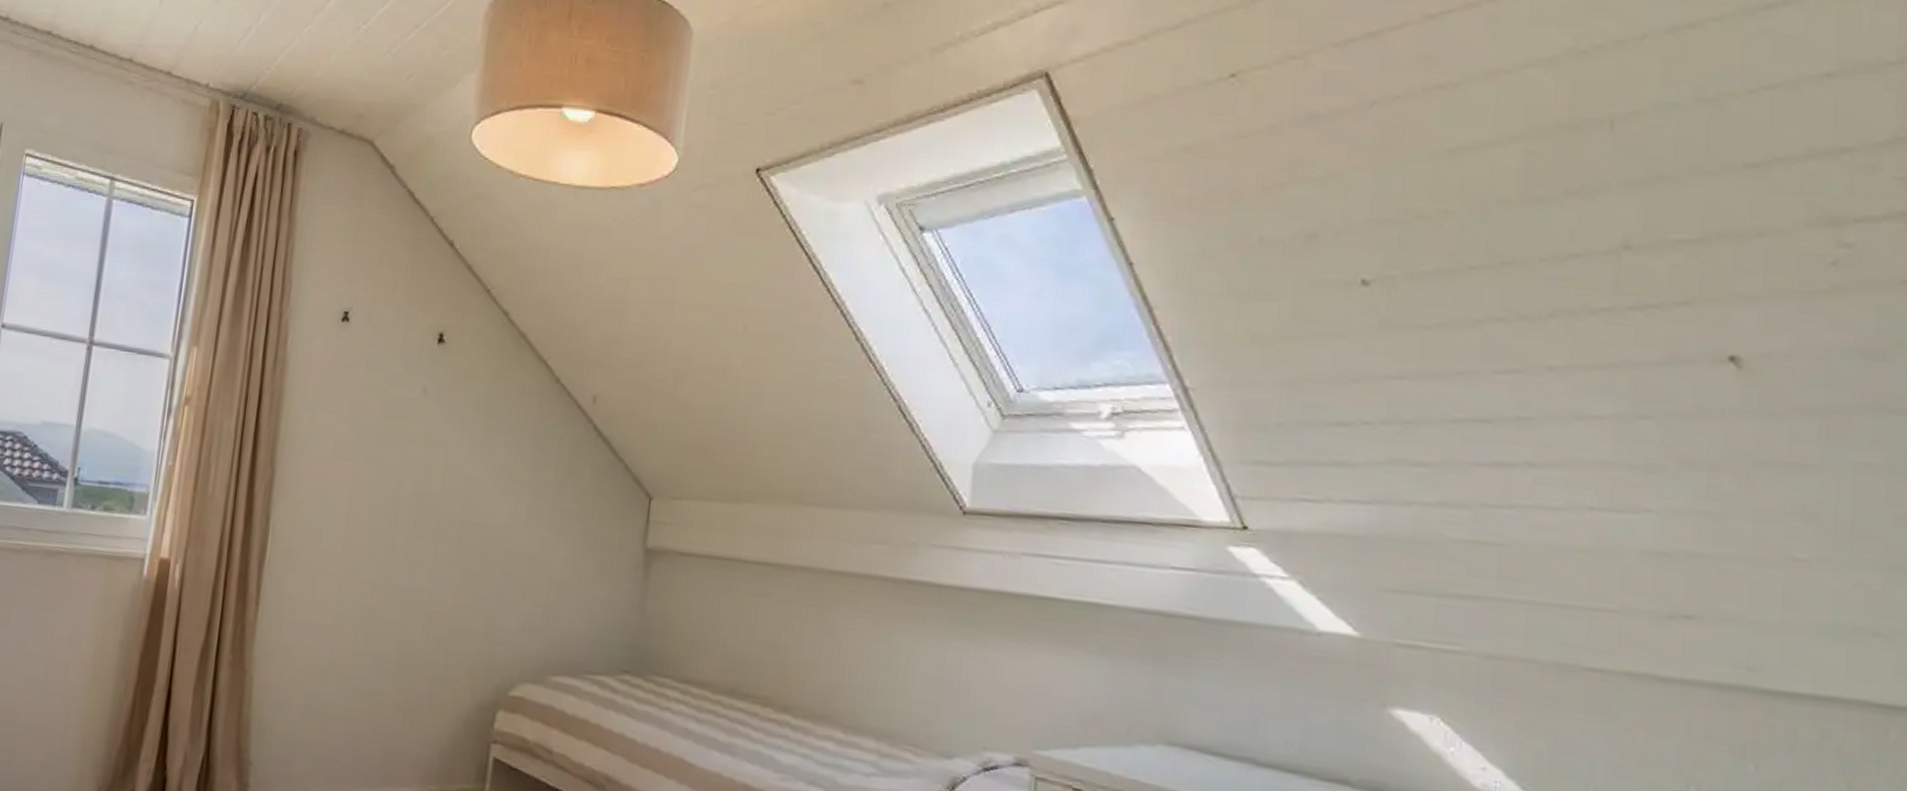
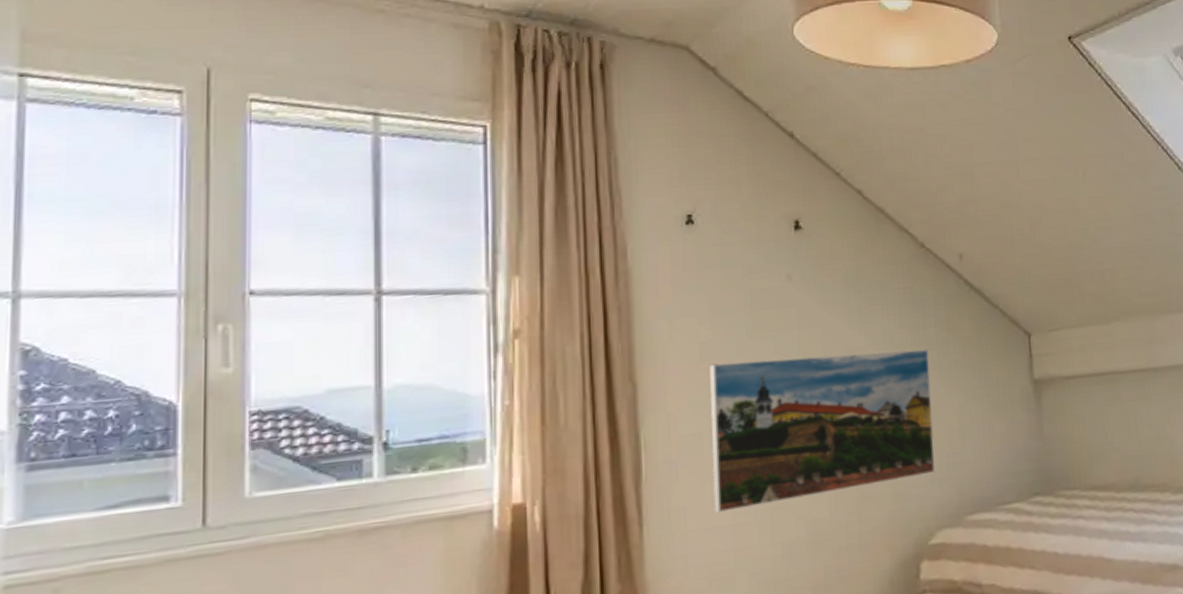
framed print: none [320,463,545,623] -> present [709,348,936,513]

